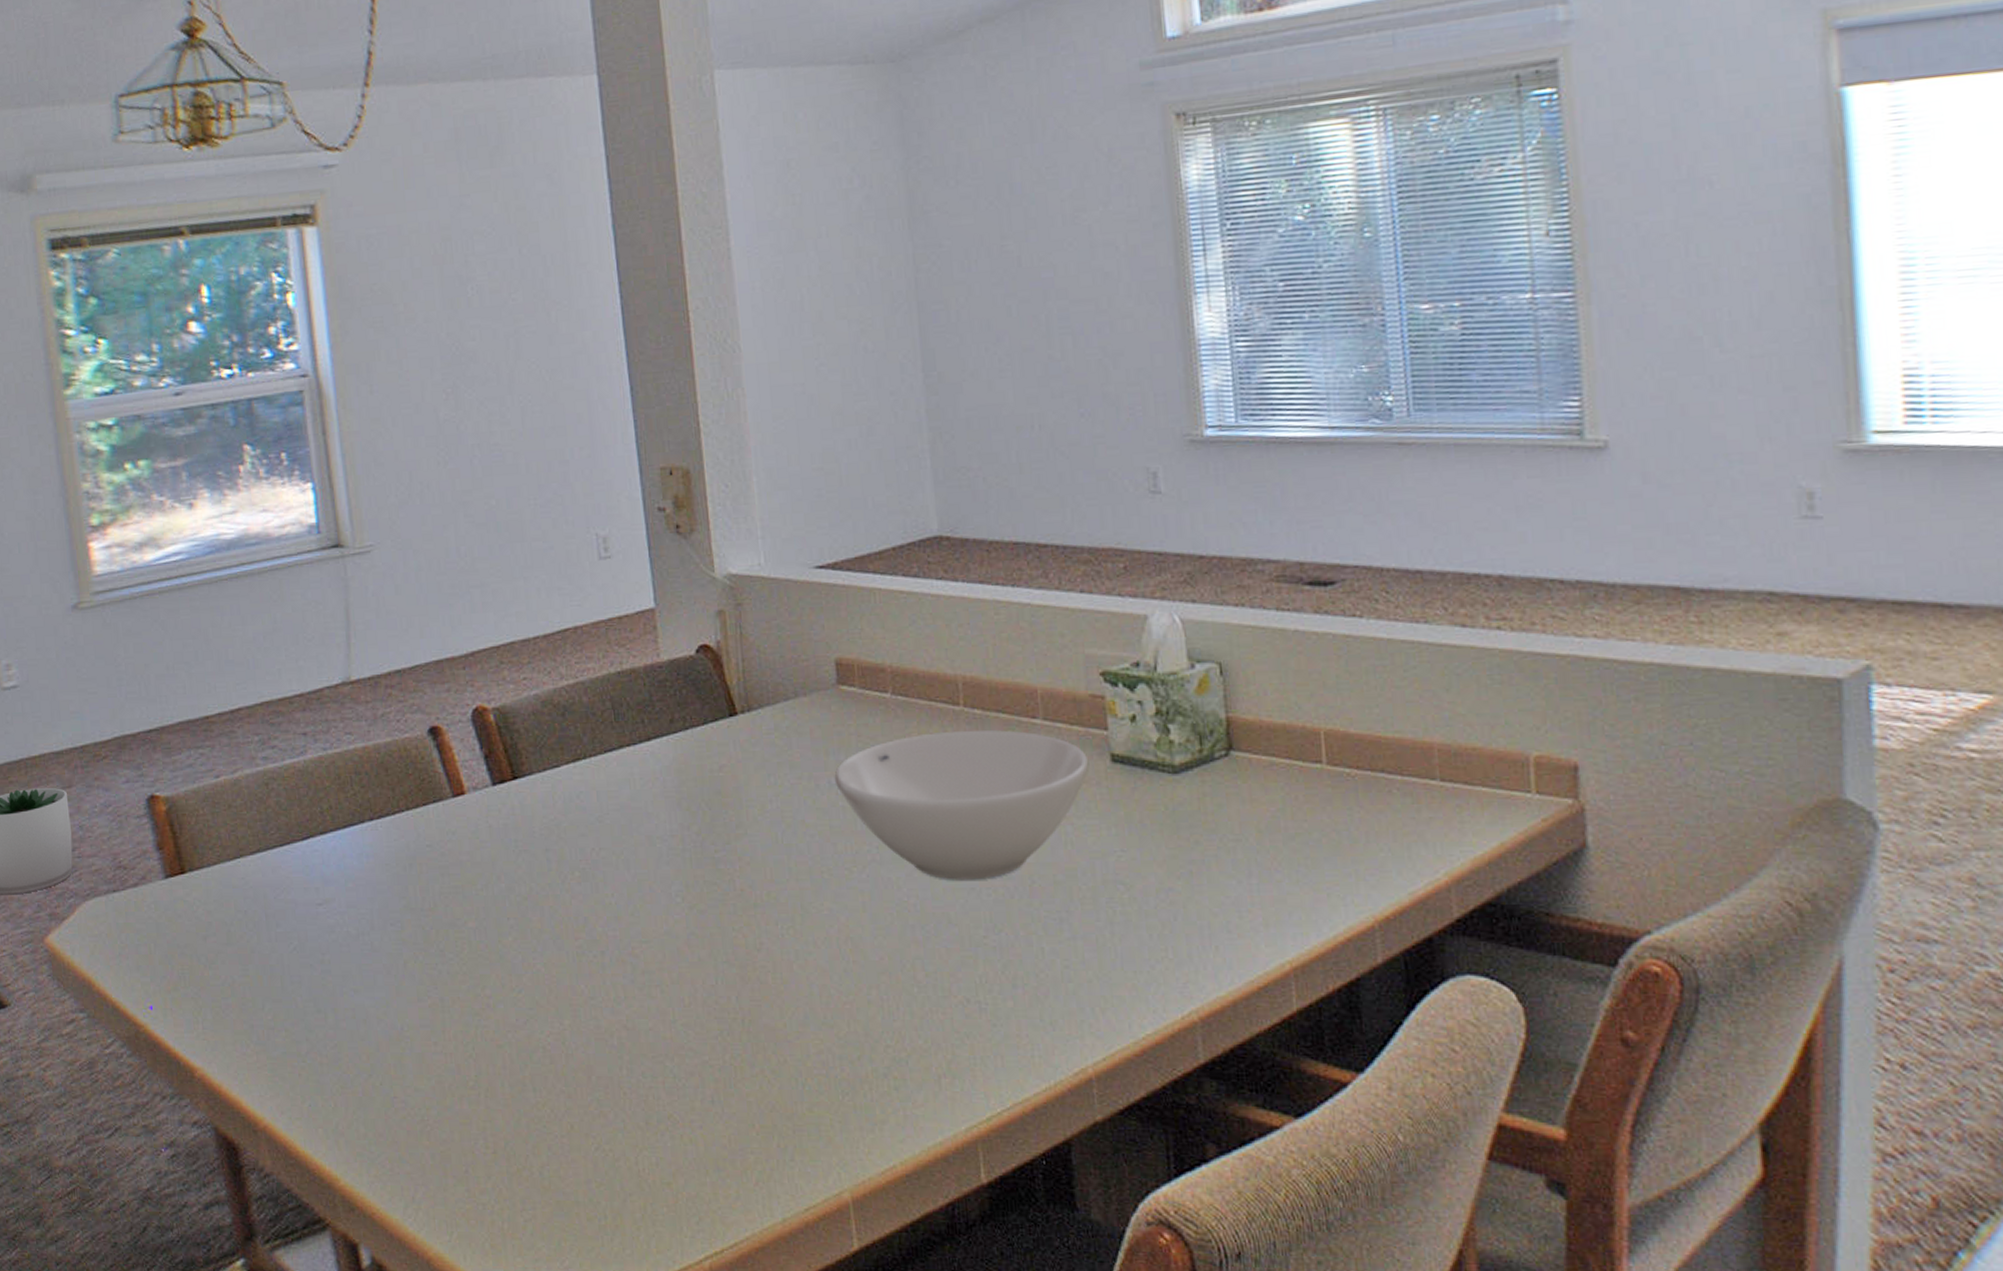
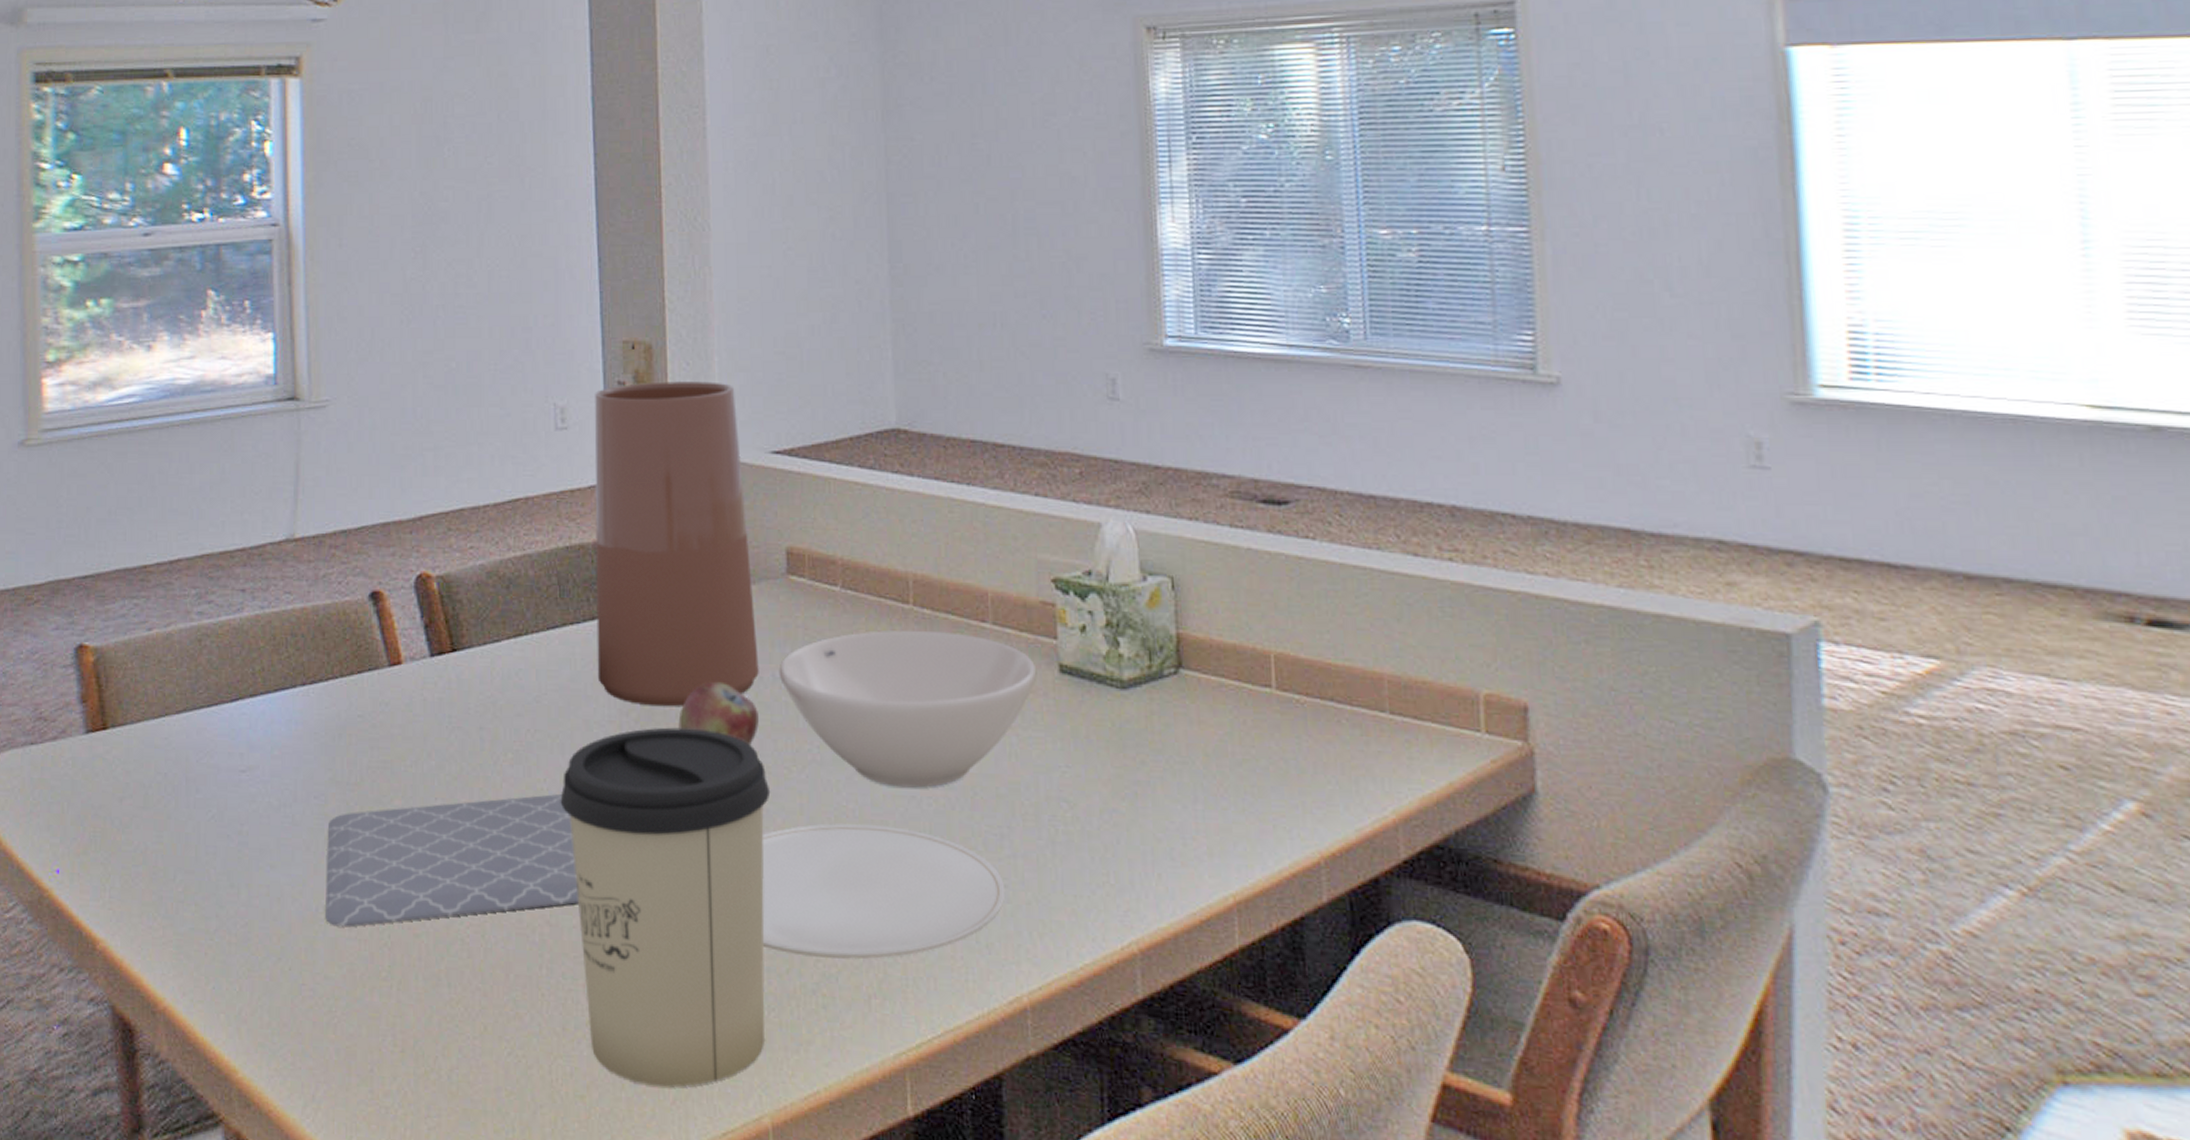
placemat: none [406,906,655,1043] -> present [325,793,580,928]
cup: none [628,837,841,1170] -> present [560,727,771,1087]
vase: none [635,502,815,819] -> present [594,381,759,707]
fruit: none [739,791,818,850] -> present [678,681,759,746]
plate: none [826,916,1067,1043] -> present [761,823,1006,960]

